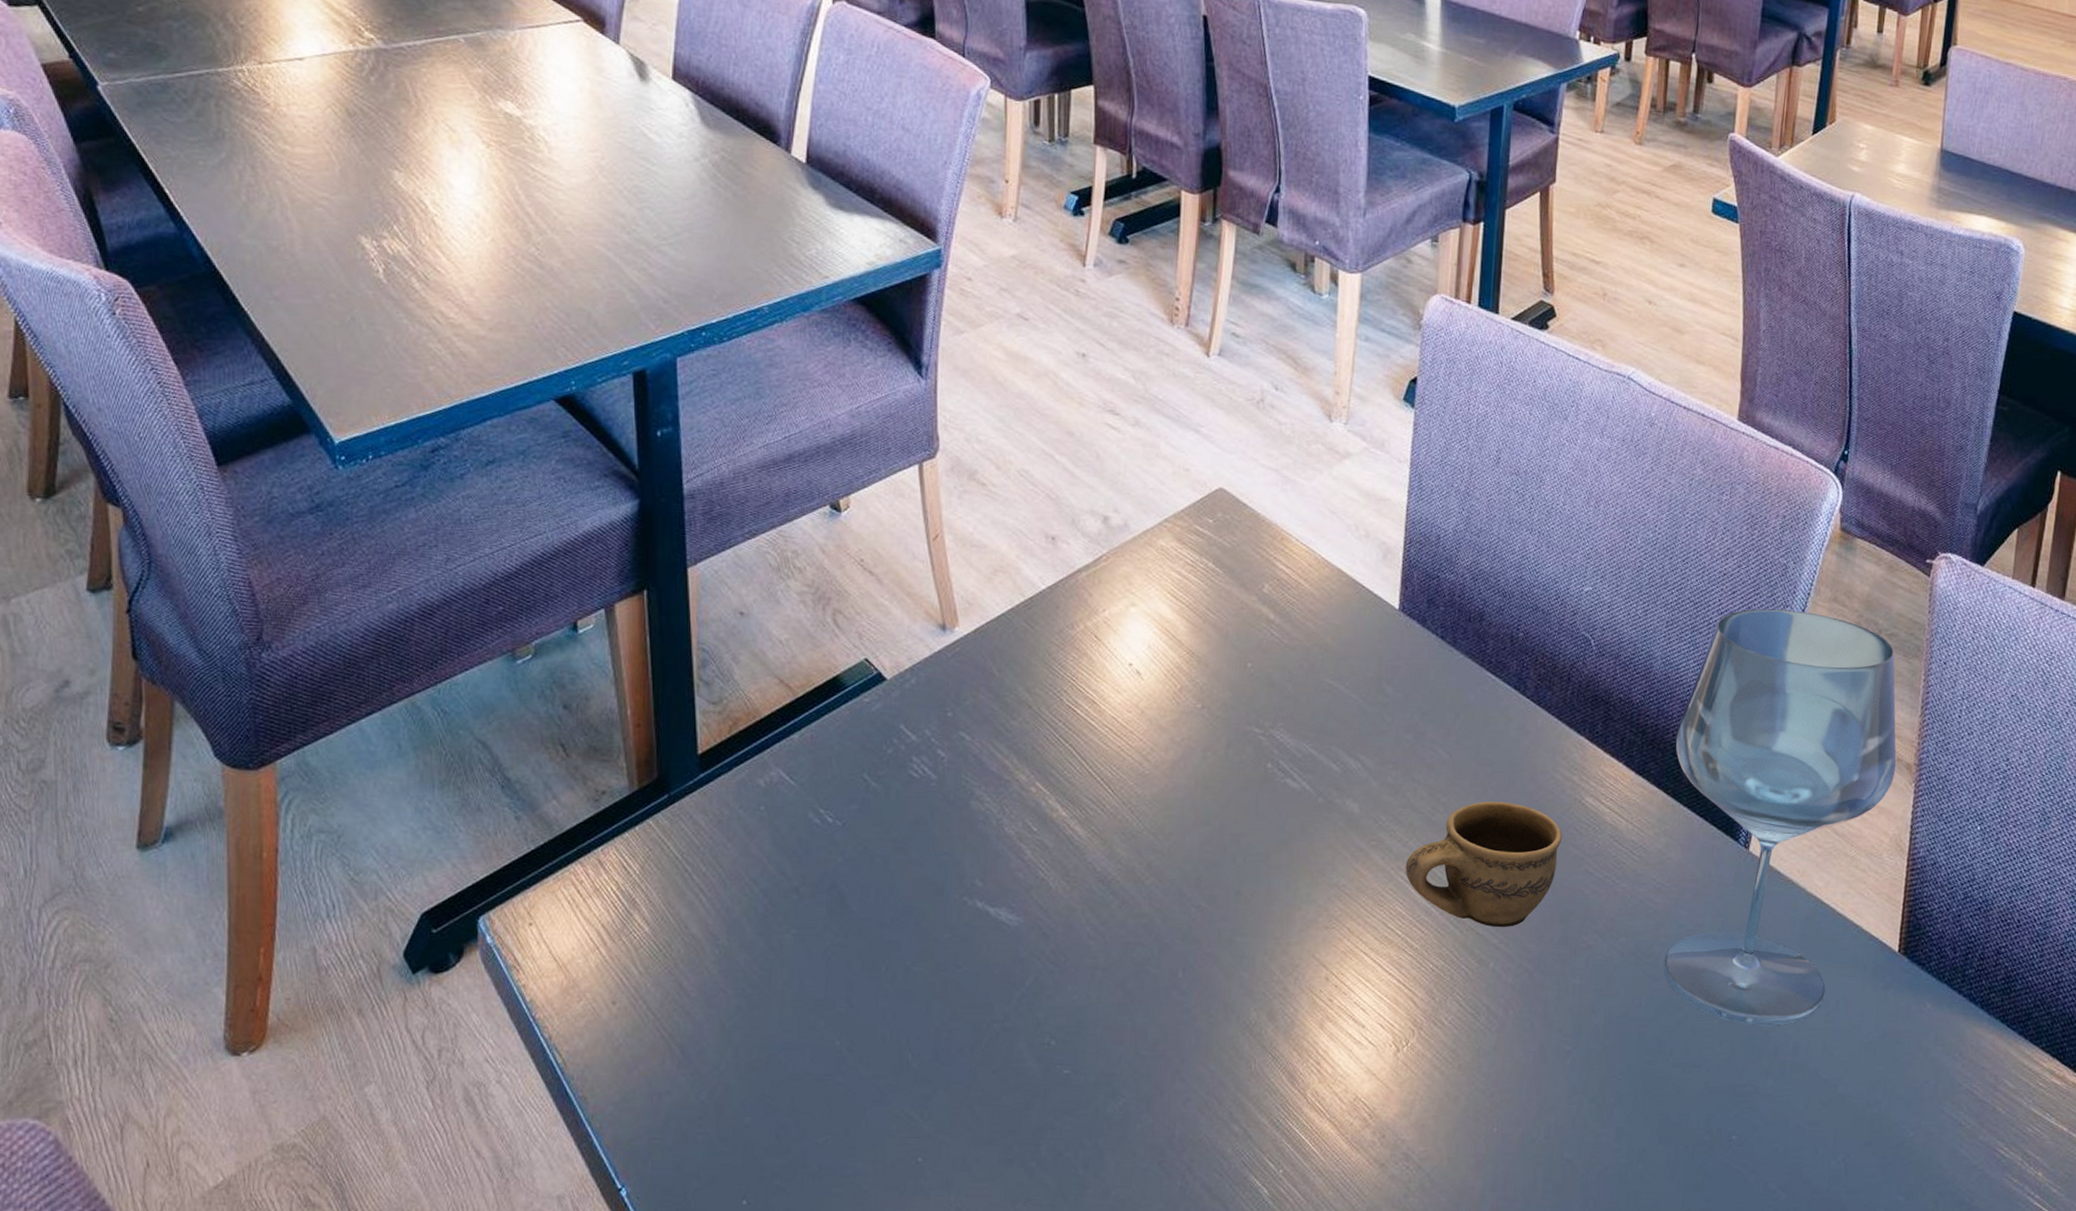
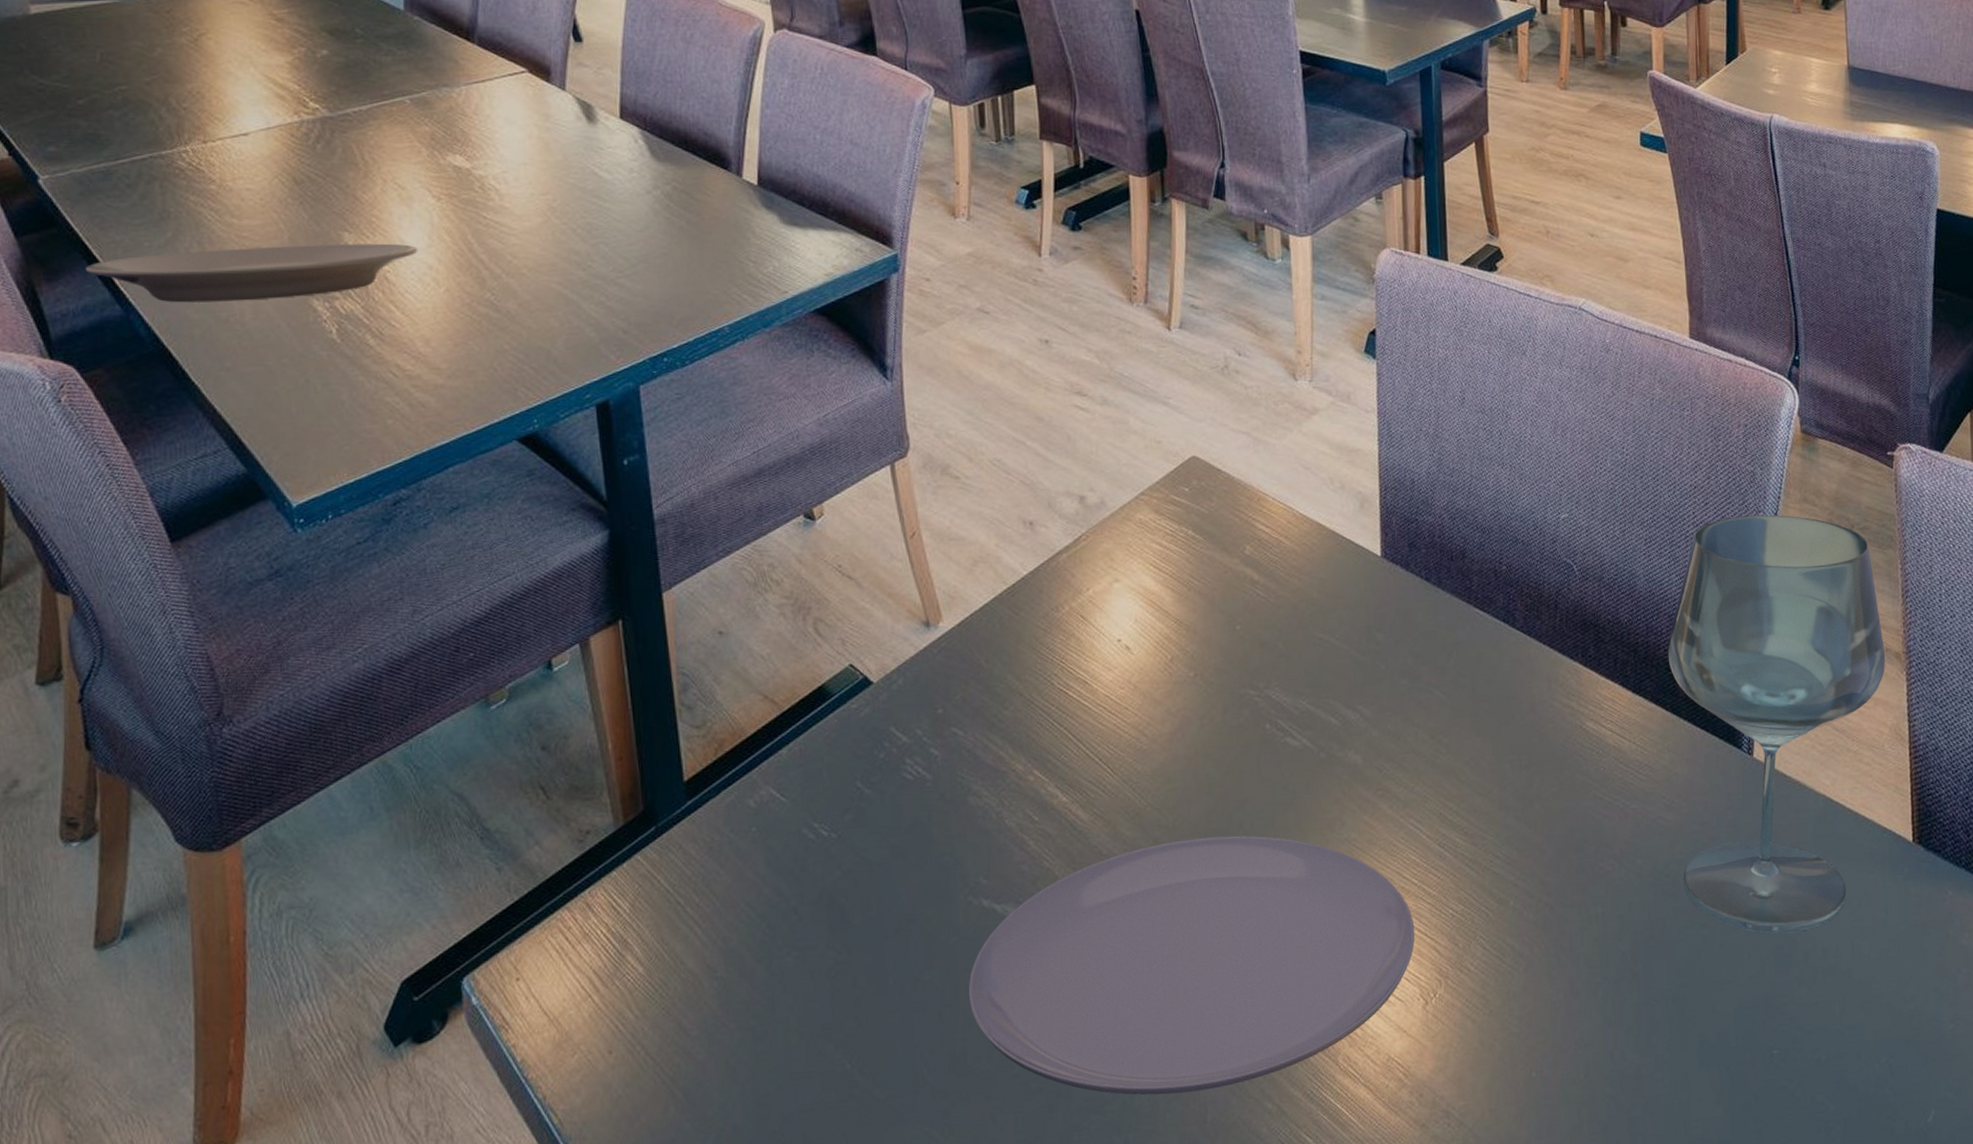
plate: none [142,174,466,232] -> present [86,243,418,303]
plate: none [956,866,1394,1106] -> present [968,835,1415,1095]
cup: present [1405,801,1563,927] -> none [1414,736,1568,864]

